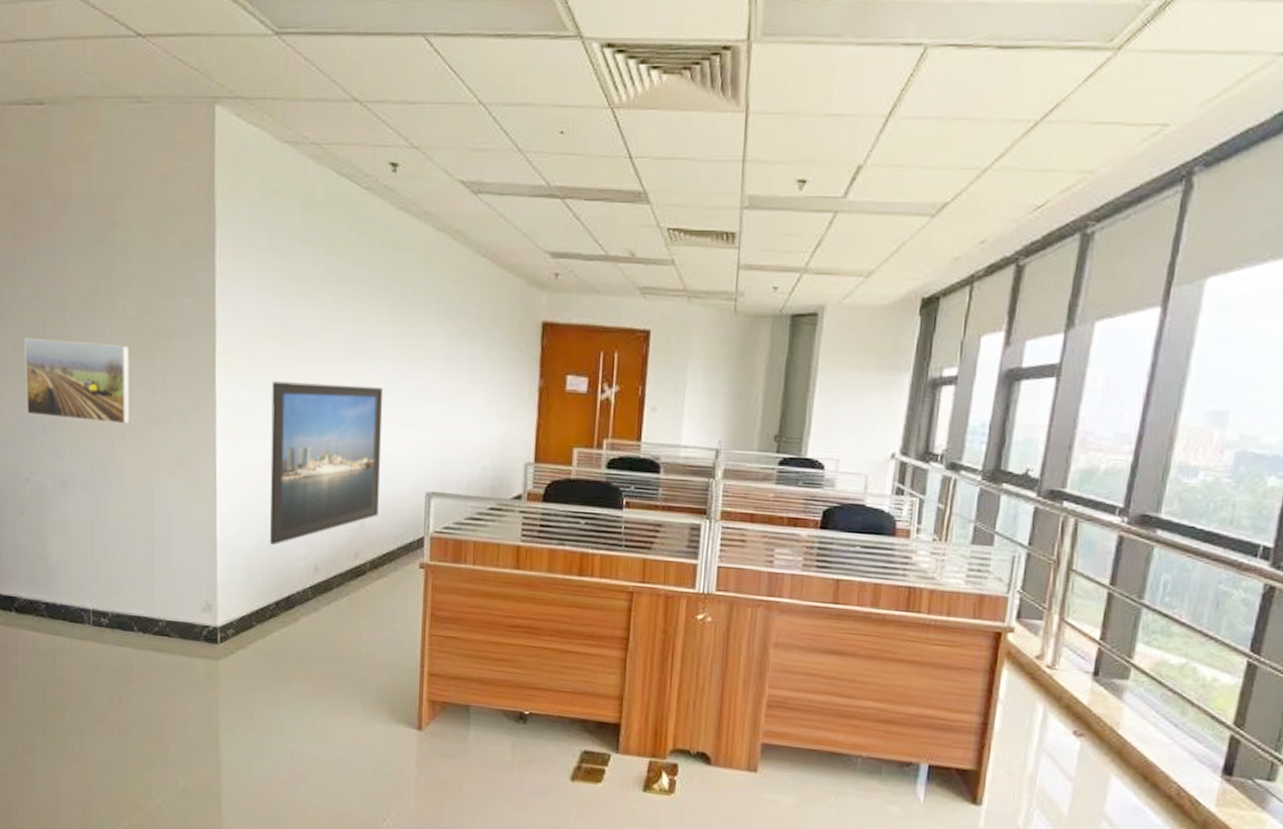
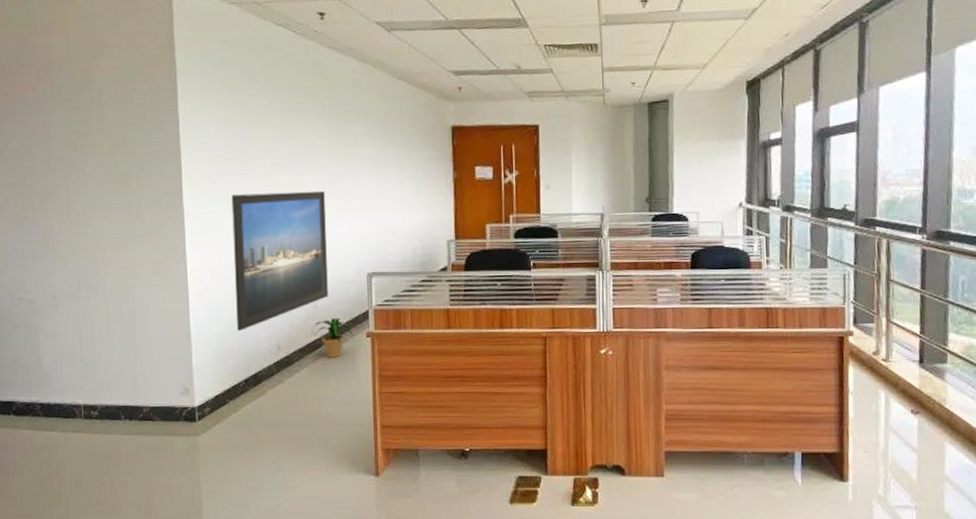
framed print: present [24,337,130,424] -> none [16,177,111,243]
potted plant: none [357,542,404,589] -> present [313,318,353,358]

